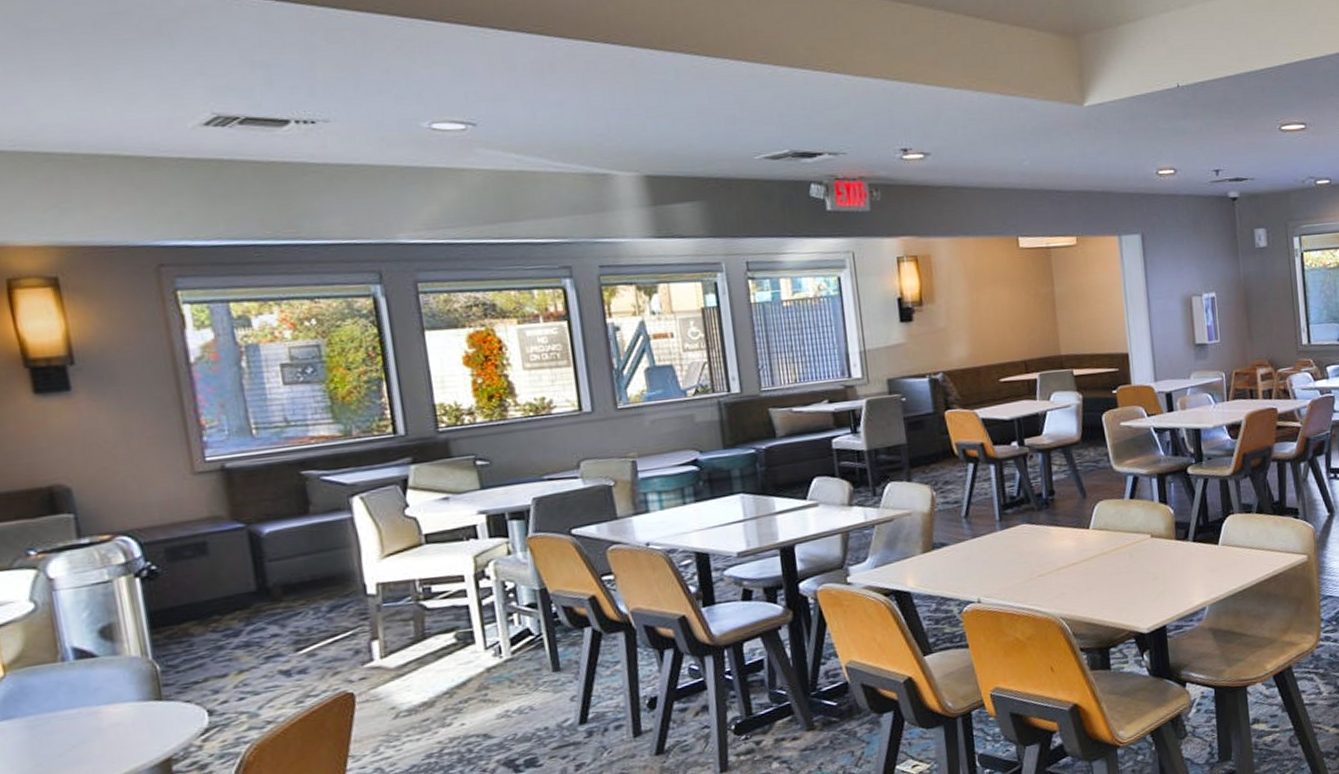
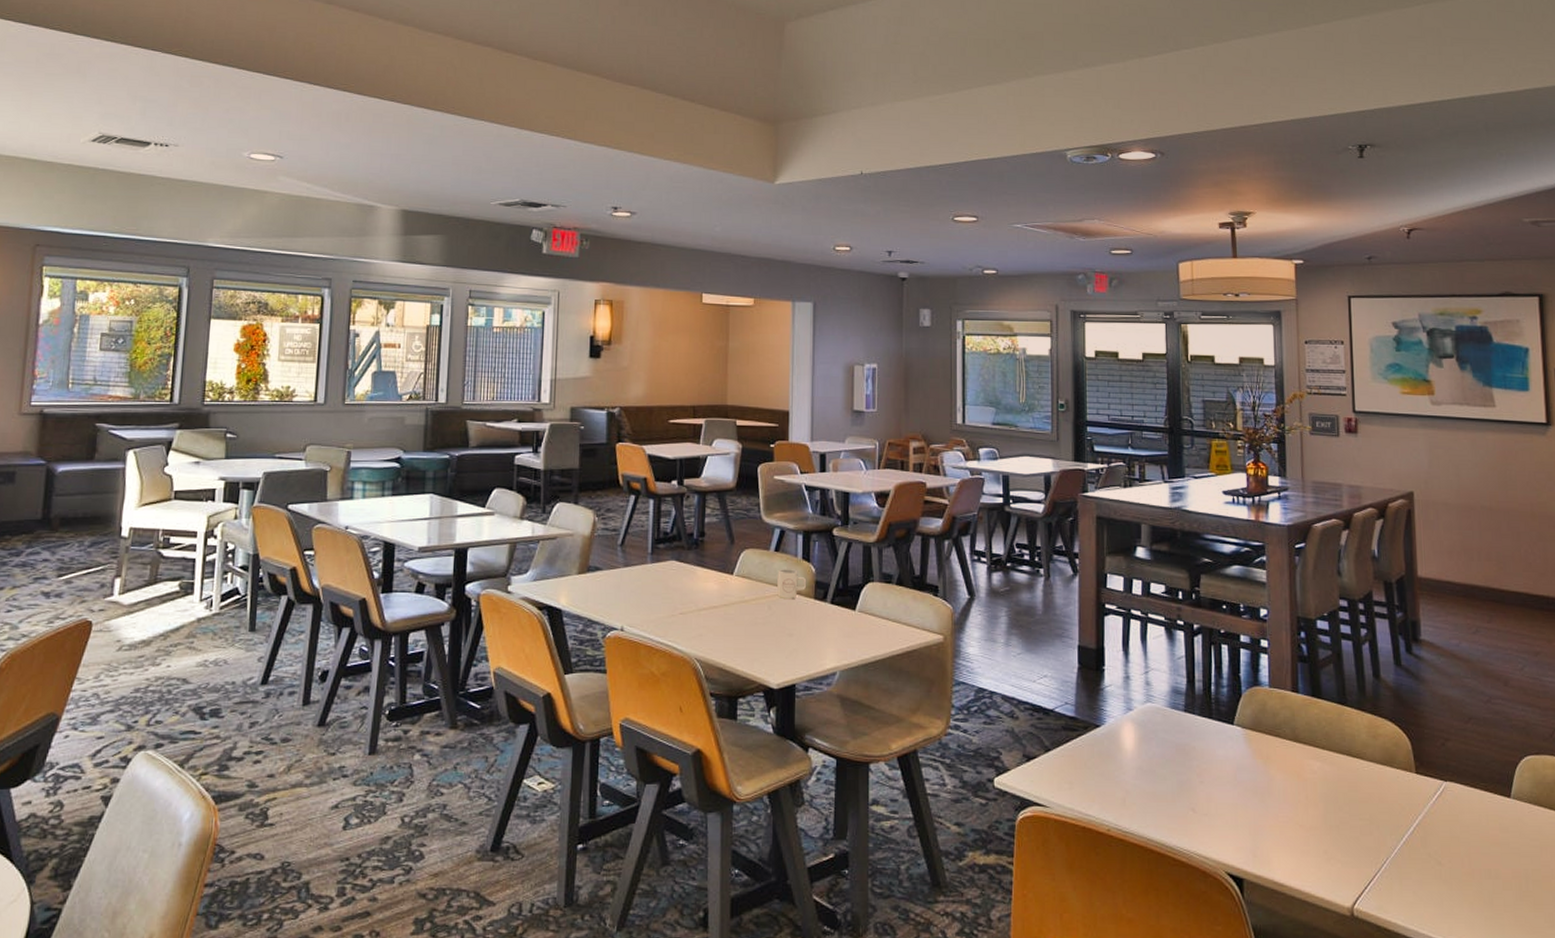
mug: none [1135,513,1167,545] -> present [777,569,807,598]

